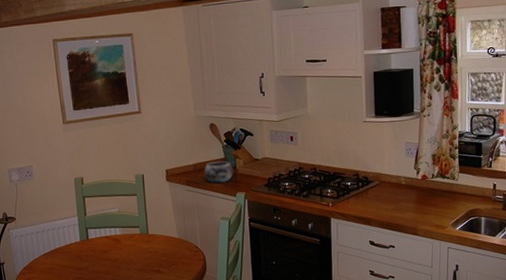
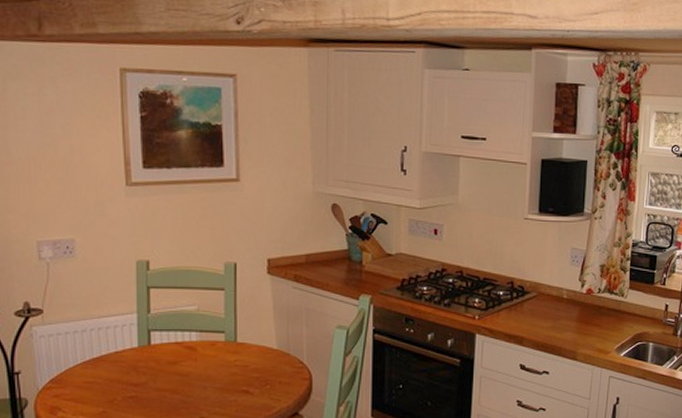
decorative bowl: present [204,161,234,184] -> none [319,253,358,282]

